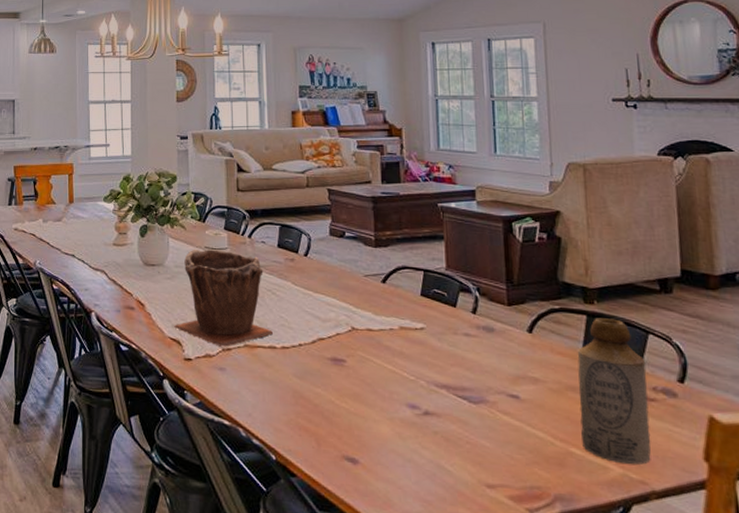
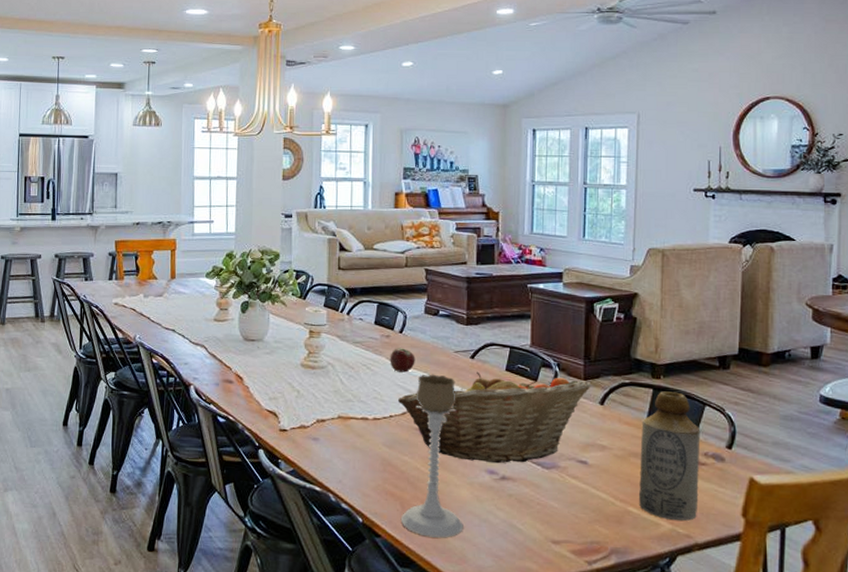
plant pot: present [174,249,274,347] -> none [271,325,367,419]
apple: none [295,272,323,298] -> present [390,348,415,373]
fruit basket: none [306,297,517,397] -> present [397,371,592,463]
candle holder: none [316,299,386,479] -> present [400,374,463,538]

